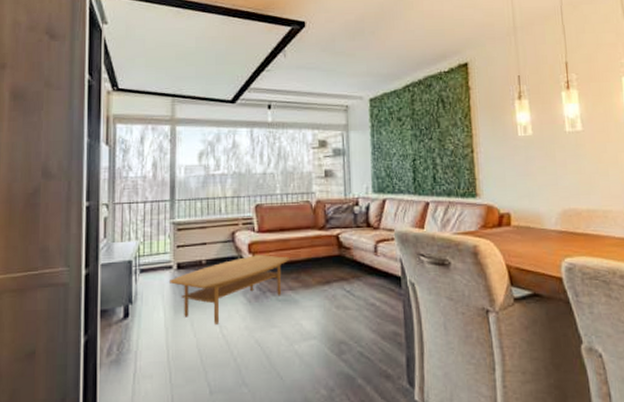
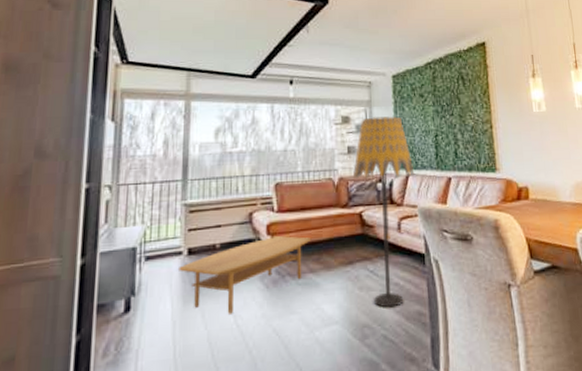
floor lamp: none [329,140,392,327] -> present [352,116,415,308]

